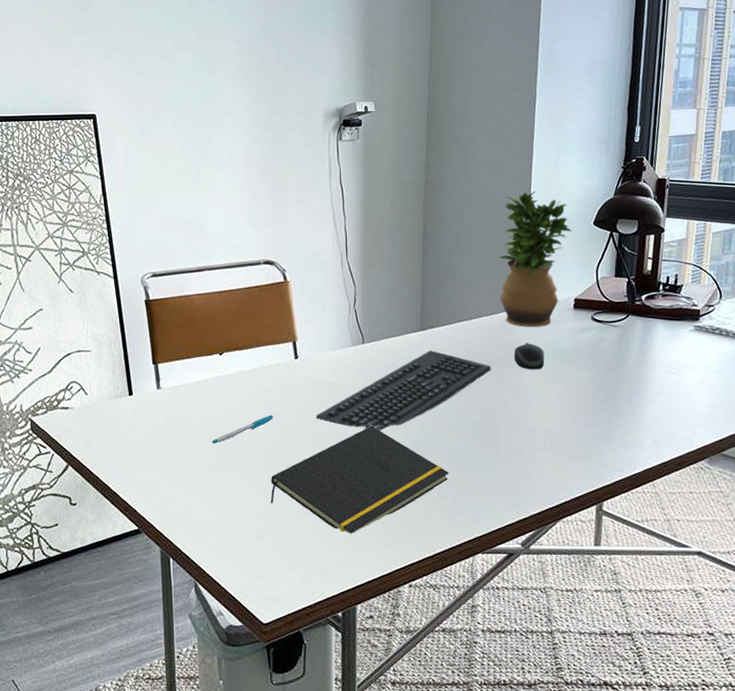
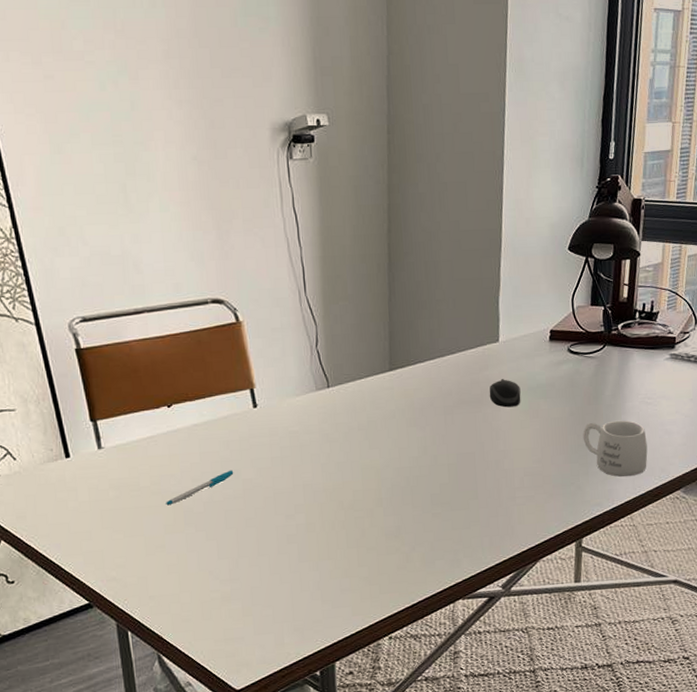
notepad: present [270,425,449,534] -> none [235,475,426,590]
keyboard: present [316,350,491,431] -> none [280,391,466,481]
potted plant: present [498,191,572,327] -> none [470,215,546,363]
mug: none [605,388,671,443] -> present [583,420,648,477]

